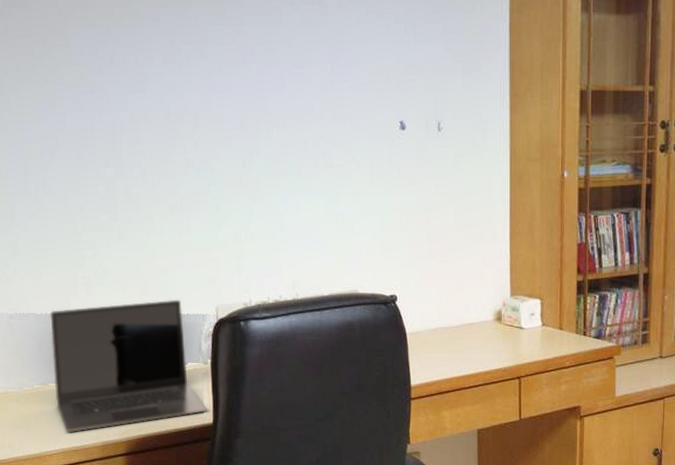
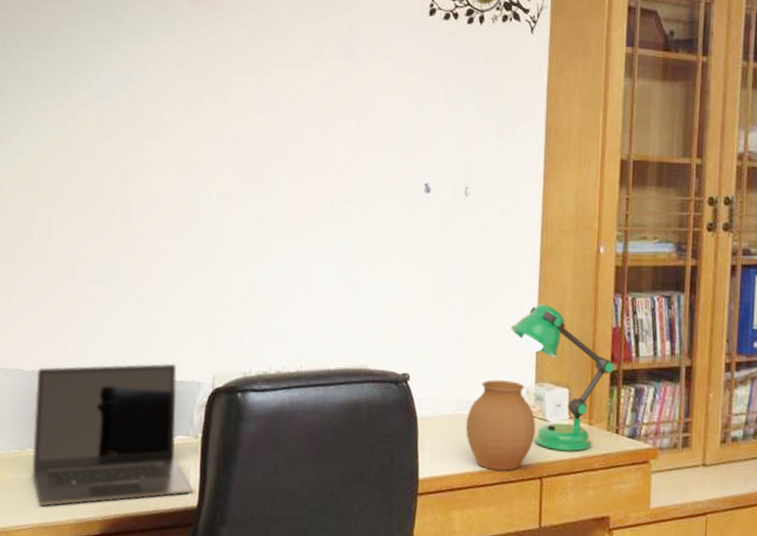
vase: none [451,295,512,374] -> present [466,379,536,471]
desk lamp: none [486,226,580,353] -> present [511,304,614,452]

